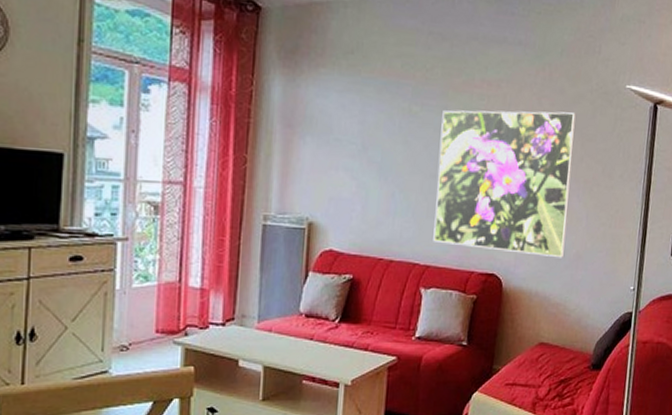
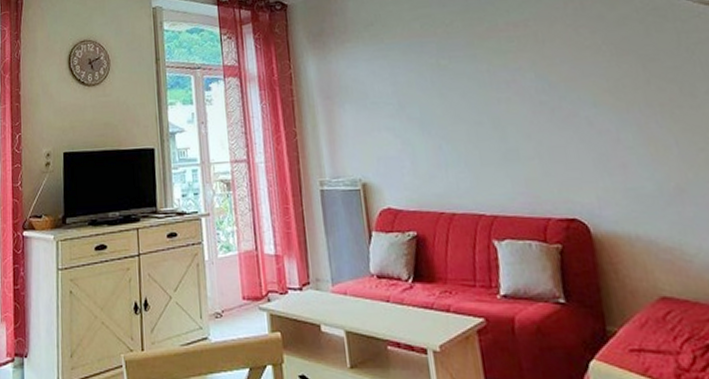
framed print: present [433,110,576,258] -> none [472,36,662,194]

